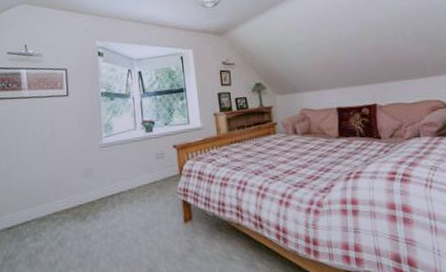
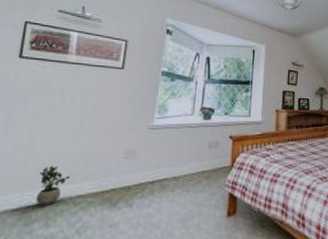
potted plant: none [21,189,45,224] -> present [35,165,70,207]

